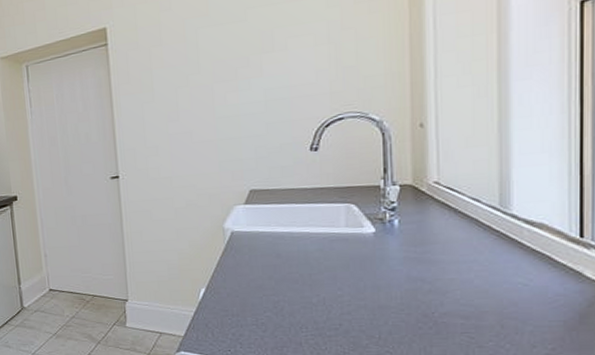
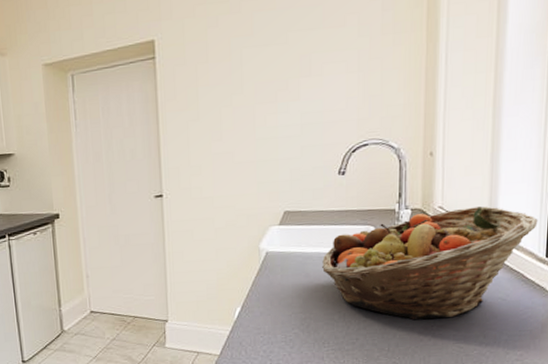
fruit basket: none [295,180,566,306] -> present [322,206,538,320]

